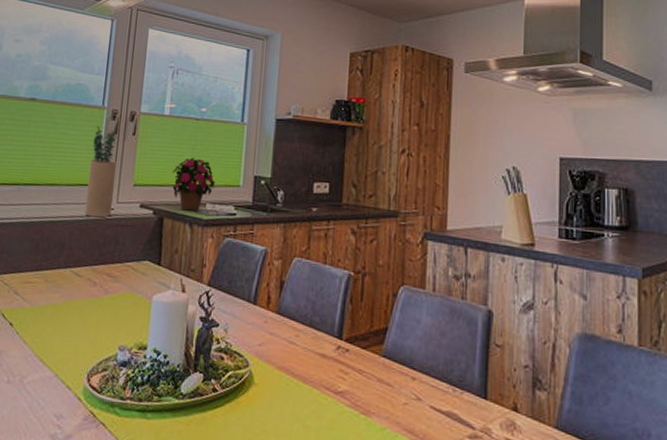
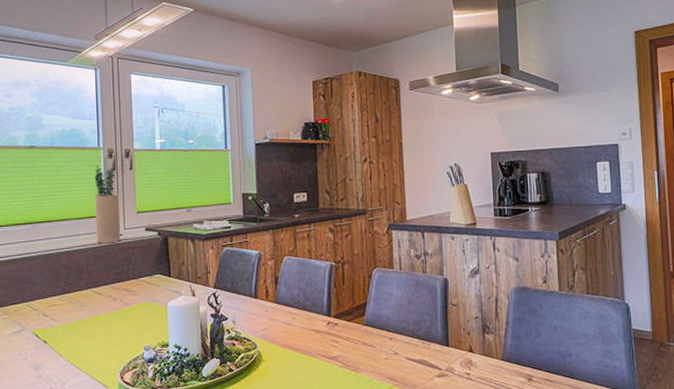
potted flower: present [172,157,215,211] -> none [170,183,209,229]

